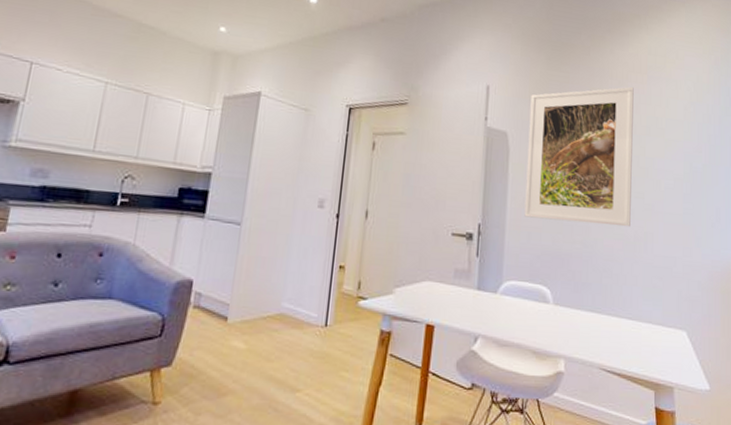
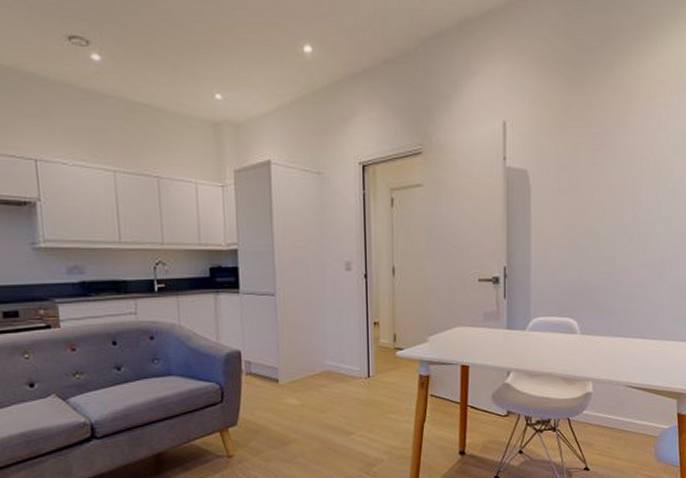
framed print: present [524,86,634,227] -> none [549,102,662,255]

